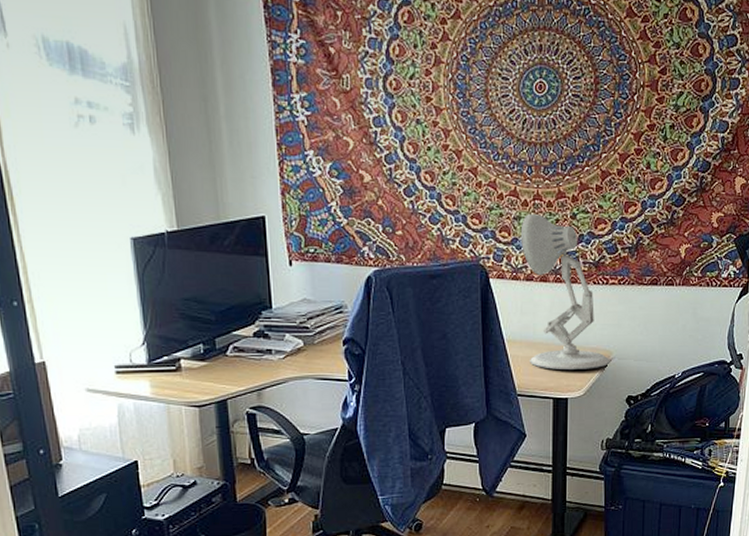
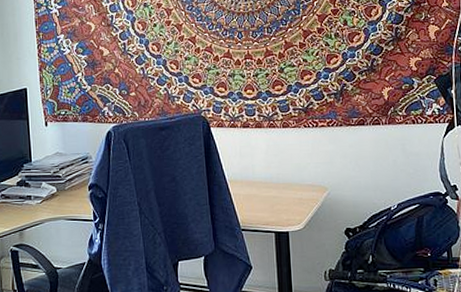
desk lamp: present [520,214,610,369] -> none [235,71,326,206]

